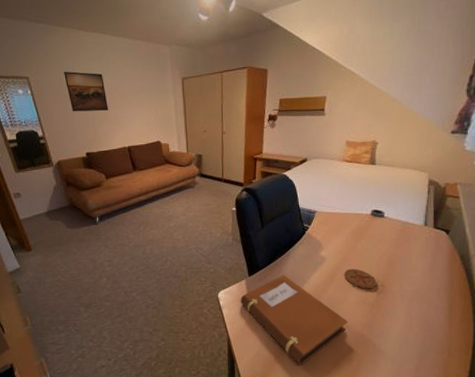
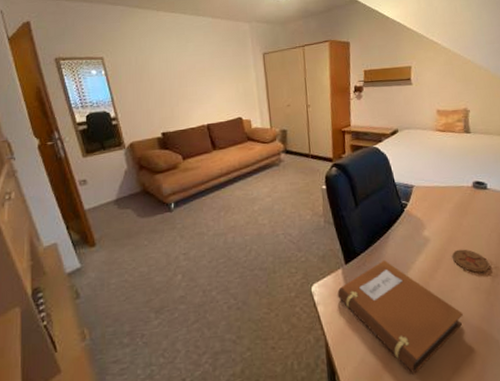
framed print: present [64,71,108,112] -> none [141,50,186,91]

